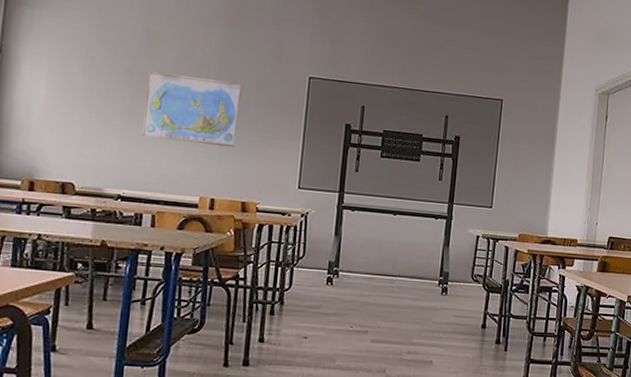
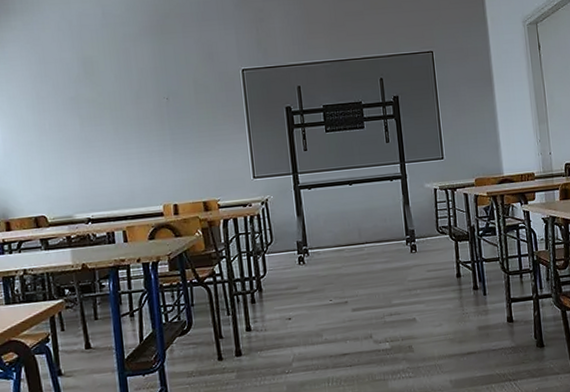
world map: present [142,72,243,147] -> none [92,89,185,159]

